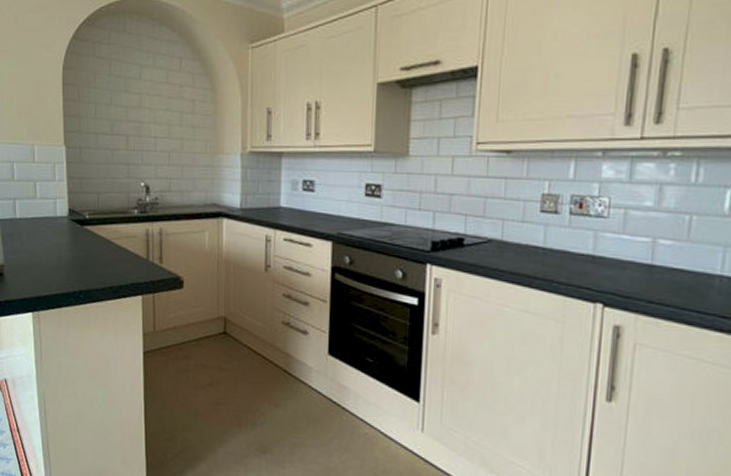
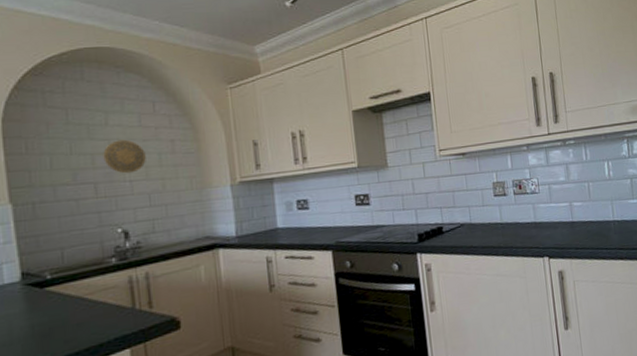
decorative plate: none [135,95,169,130] -> present [103,139,146,174]

